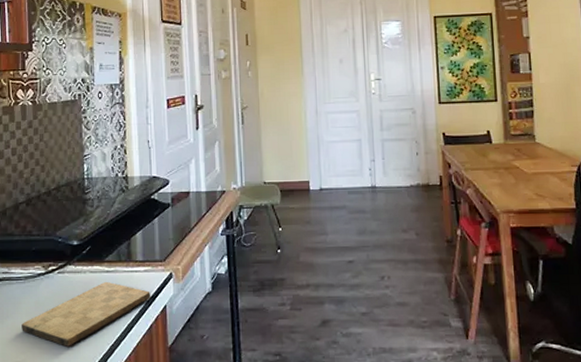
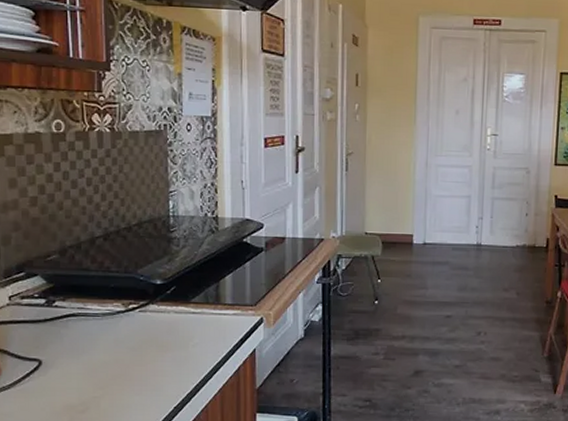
cutting board: present [22,281,150,347] -> none [99,322,239,384]

